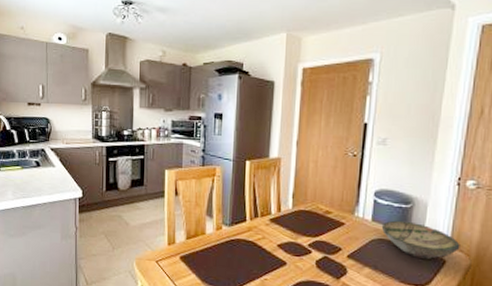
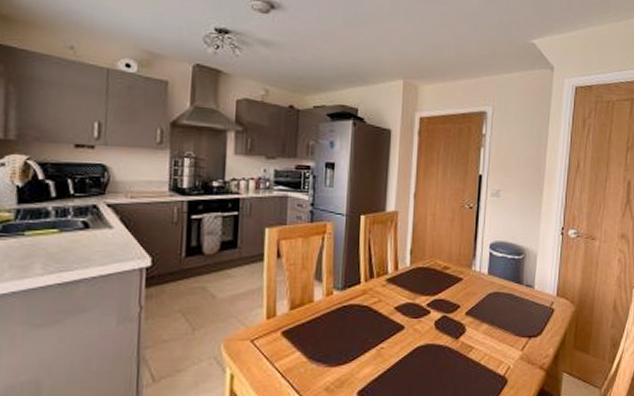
bowl: present [381,220,460,259] -> none [497,272,566,309]

